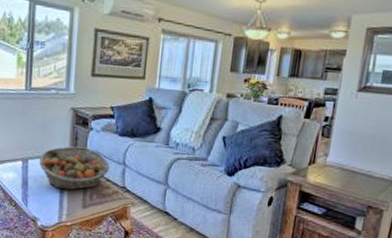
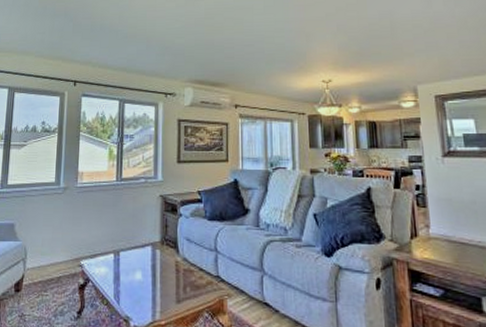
fruit basket: present [39,146,110,191] -> none [130,235,201,284]

